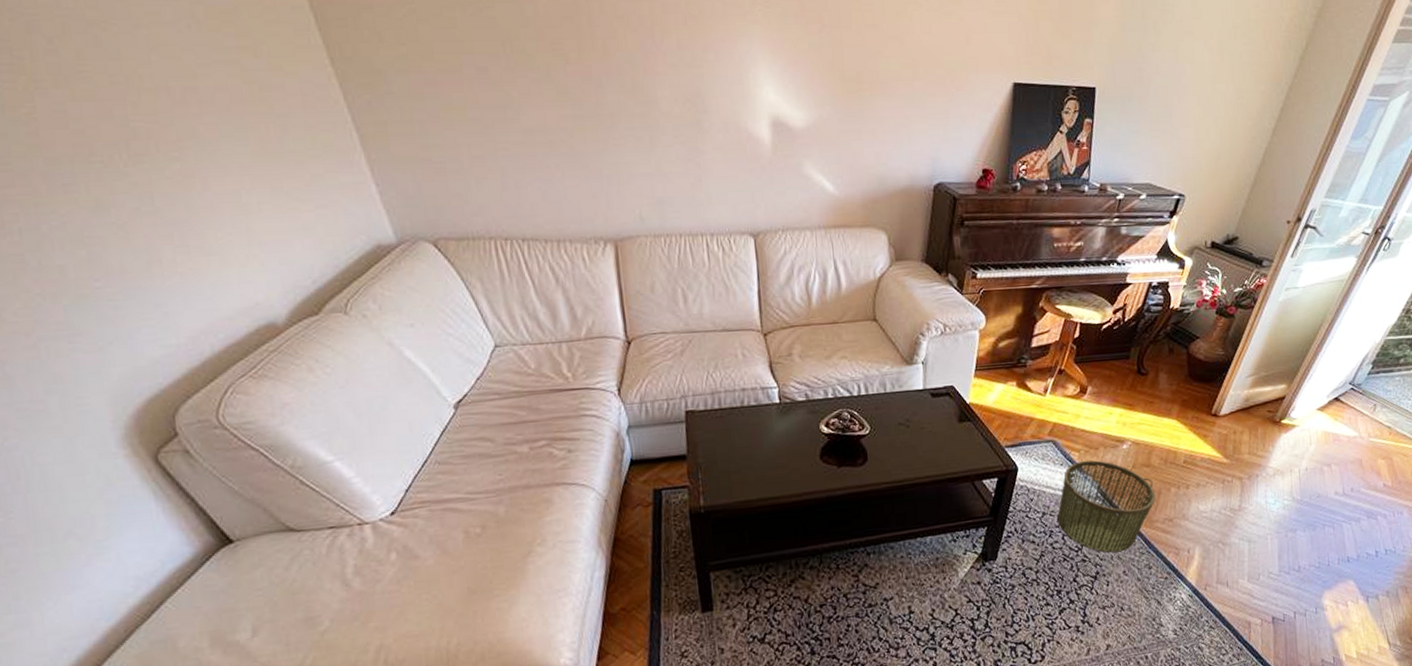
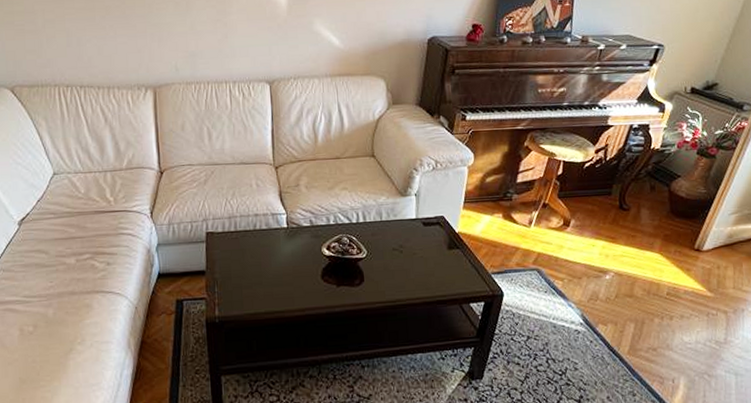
basket: present [1057,460,1156,553] -> none [541,288,639,379]

